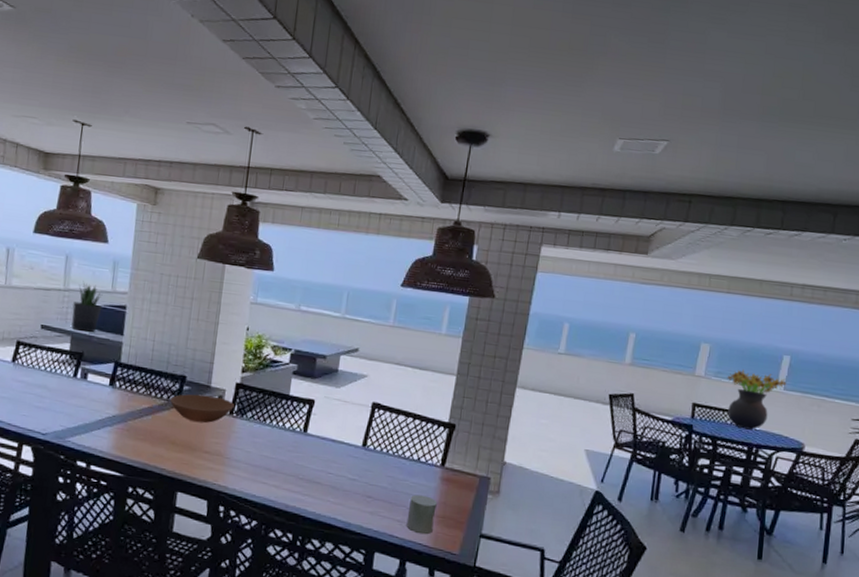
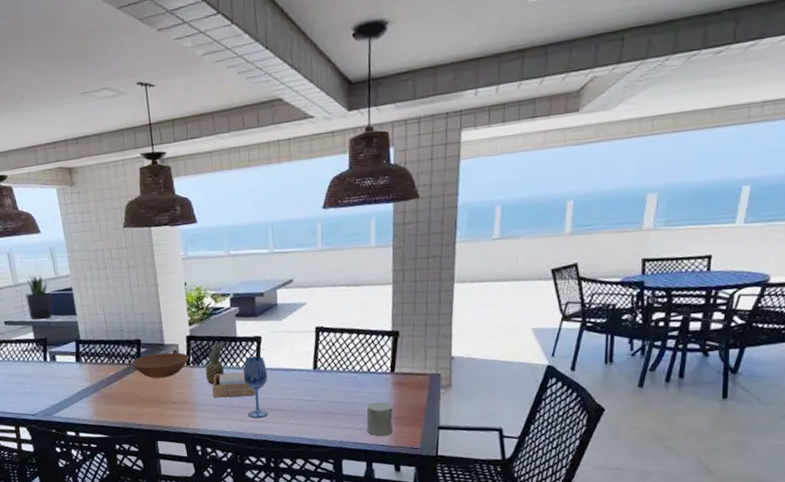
fruit: none [247,397,273,441] -> present [205,343,225,385]
napkin holder: none [250,430,298,462] -> present [212,371,256,398]
wineglass: none [283,419,314,488] -> present [243,356,268,418]
flower arrangement: present [727,369,787,430] -> none [679,209,747,274]

